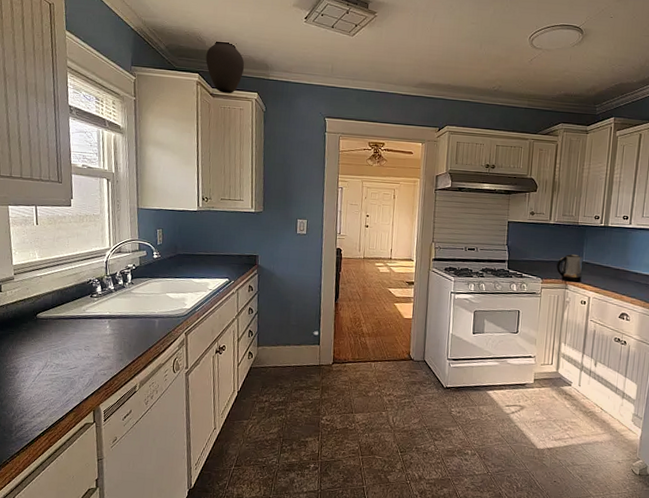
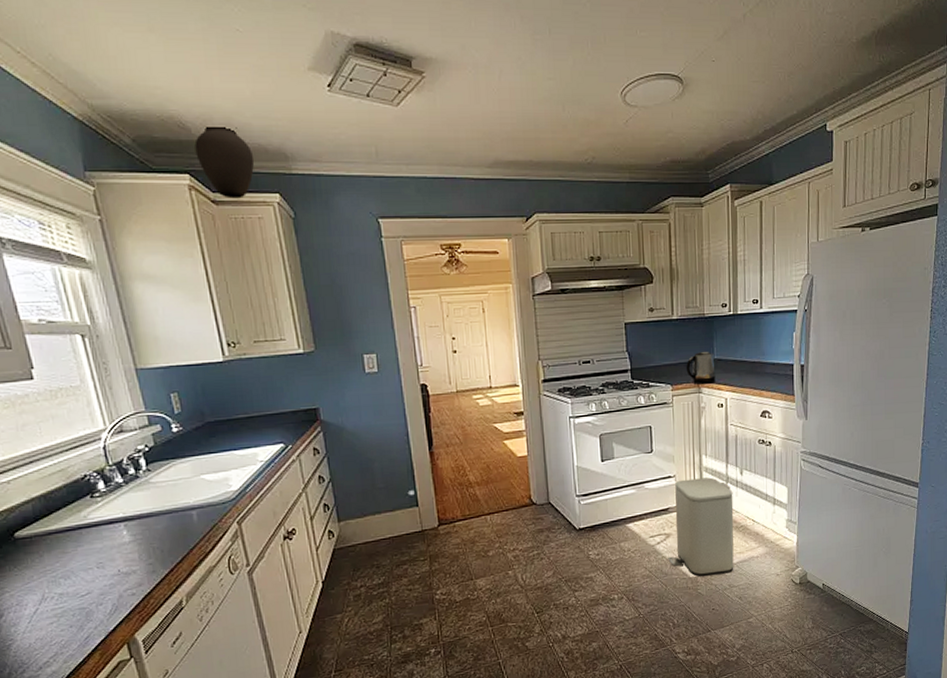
pedal bin: none [519,361,586,452] -> present [668,477,734,577]

